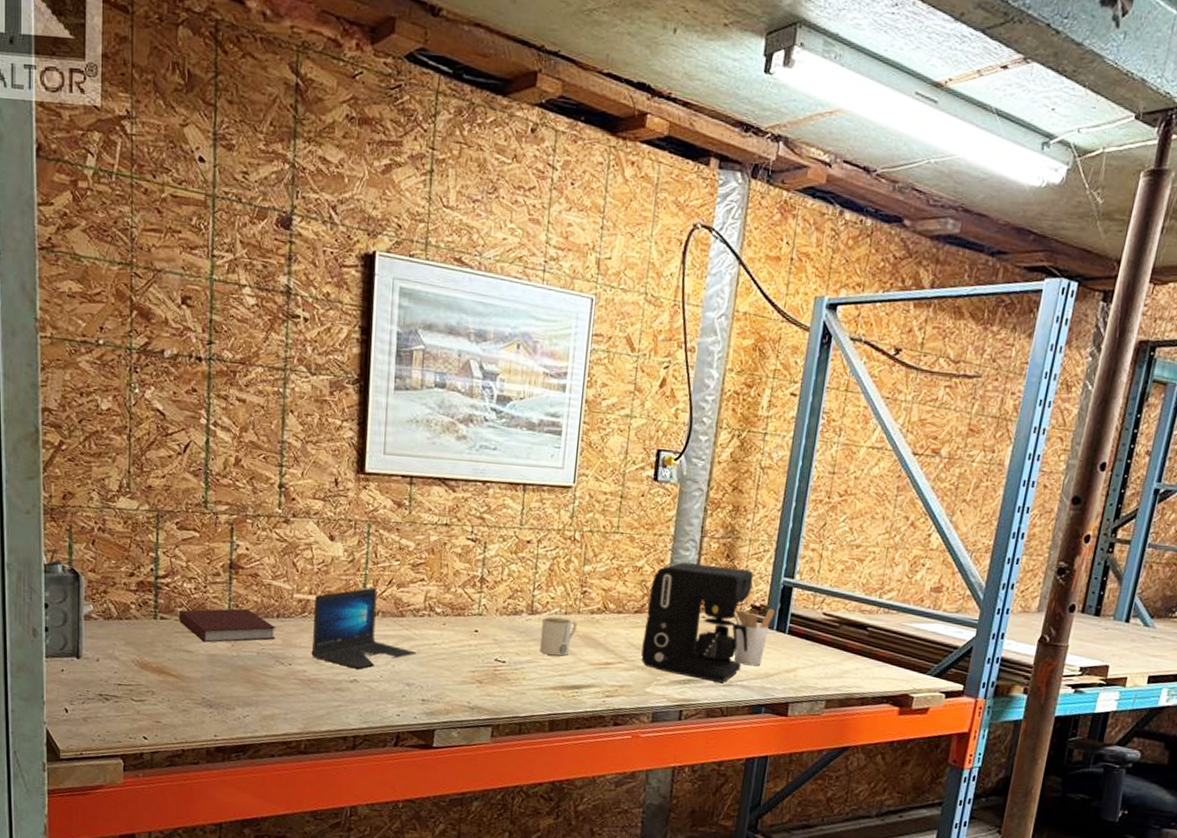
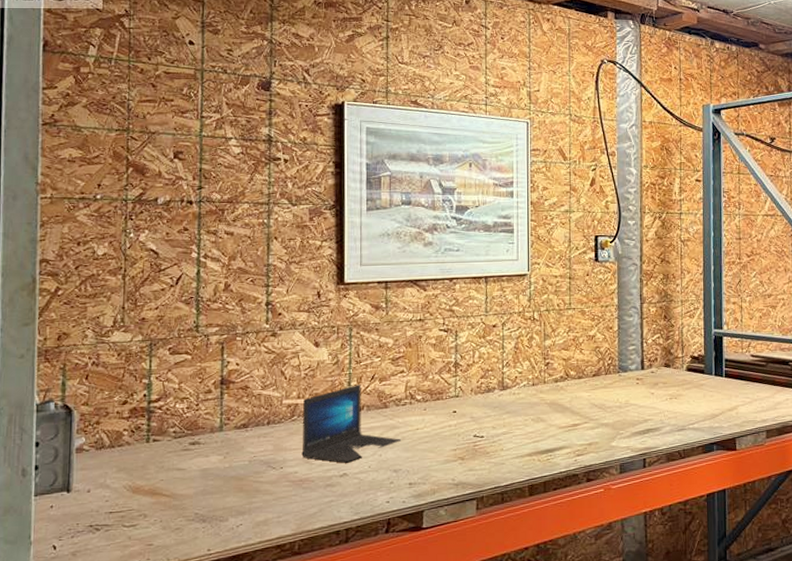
notebook: present [178,608,275,643] -> none [171,420,266,458]
mug: present [540,616,578,656] -> none [513,389,545,425]
coffee maker: present [641,562,754,682] -> none [603,326,693,428]
utensil holder: present [733,608,775,666] -> none [678,356,711,410]

